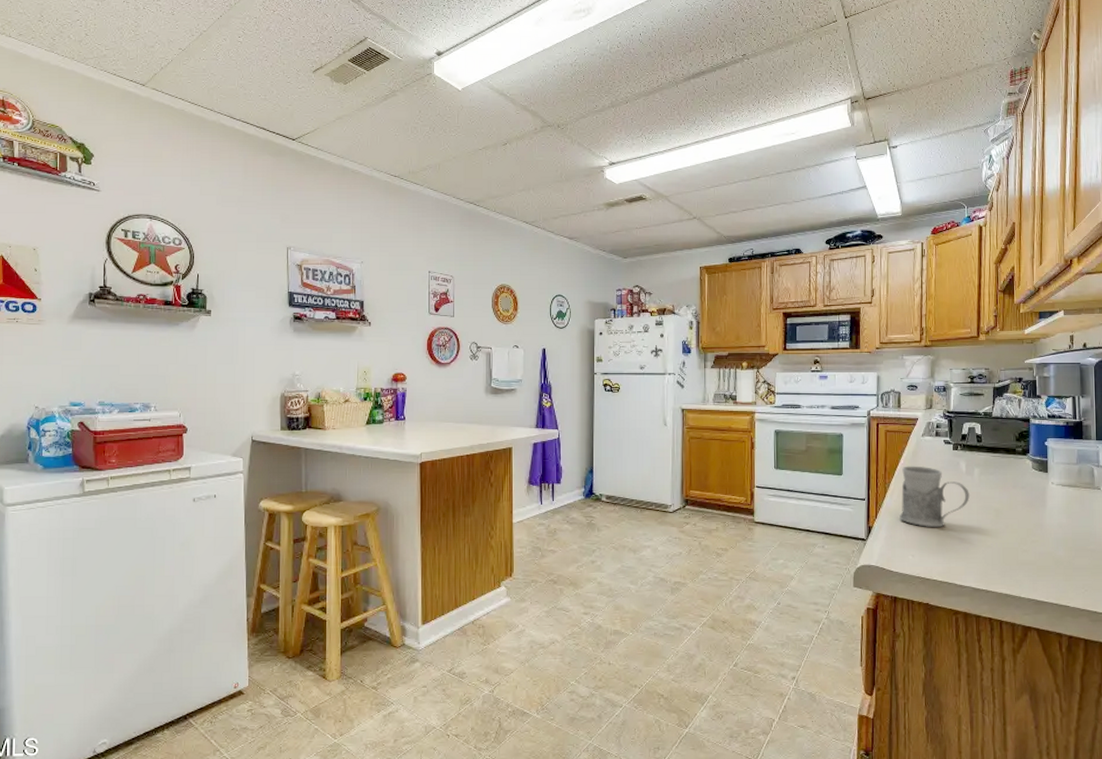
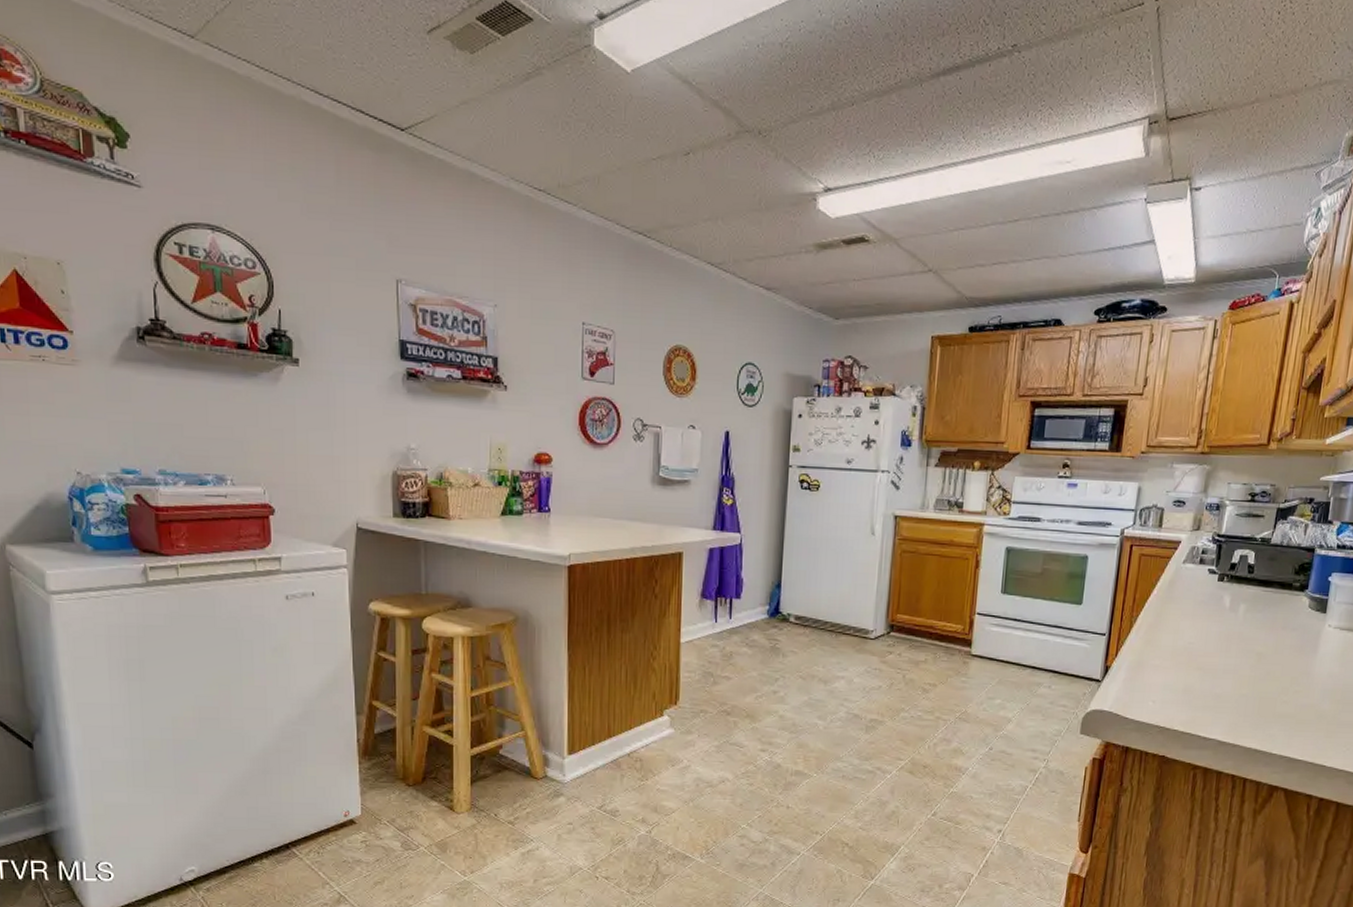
mug: present [900,466,970,528] -> none [1144,597,1230,672]

